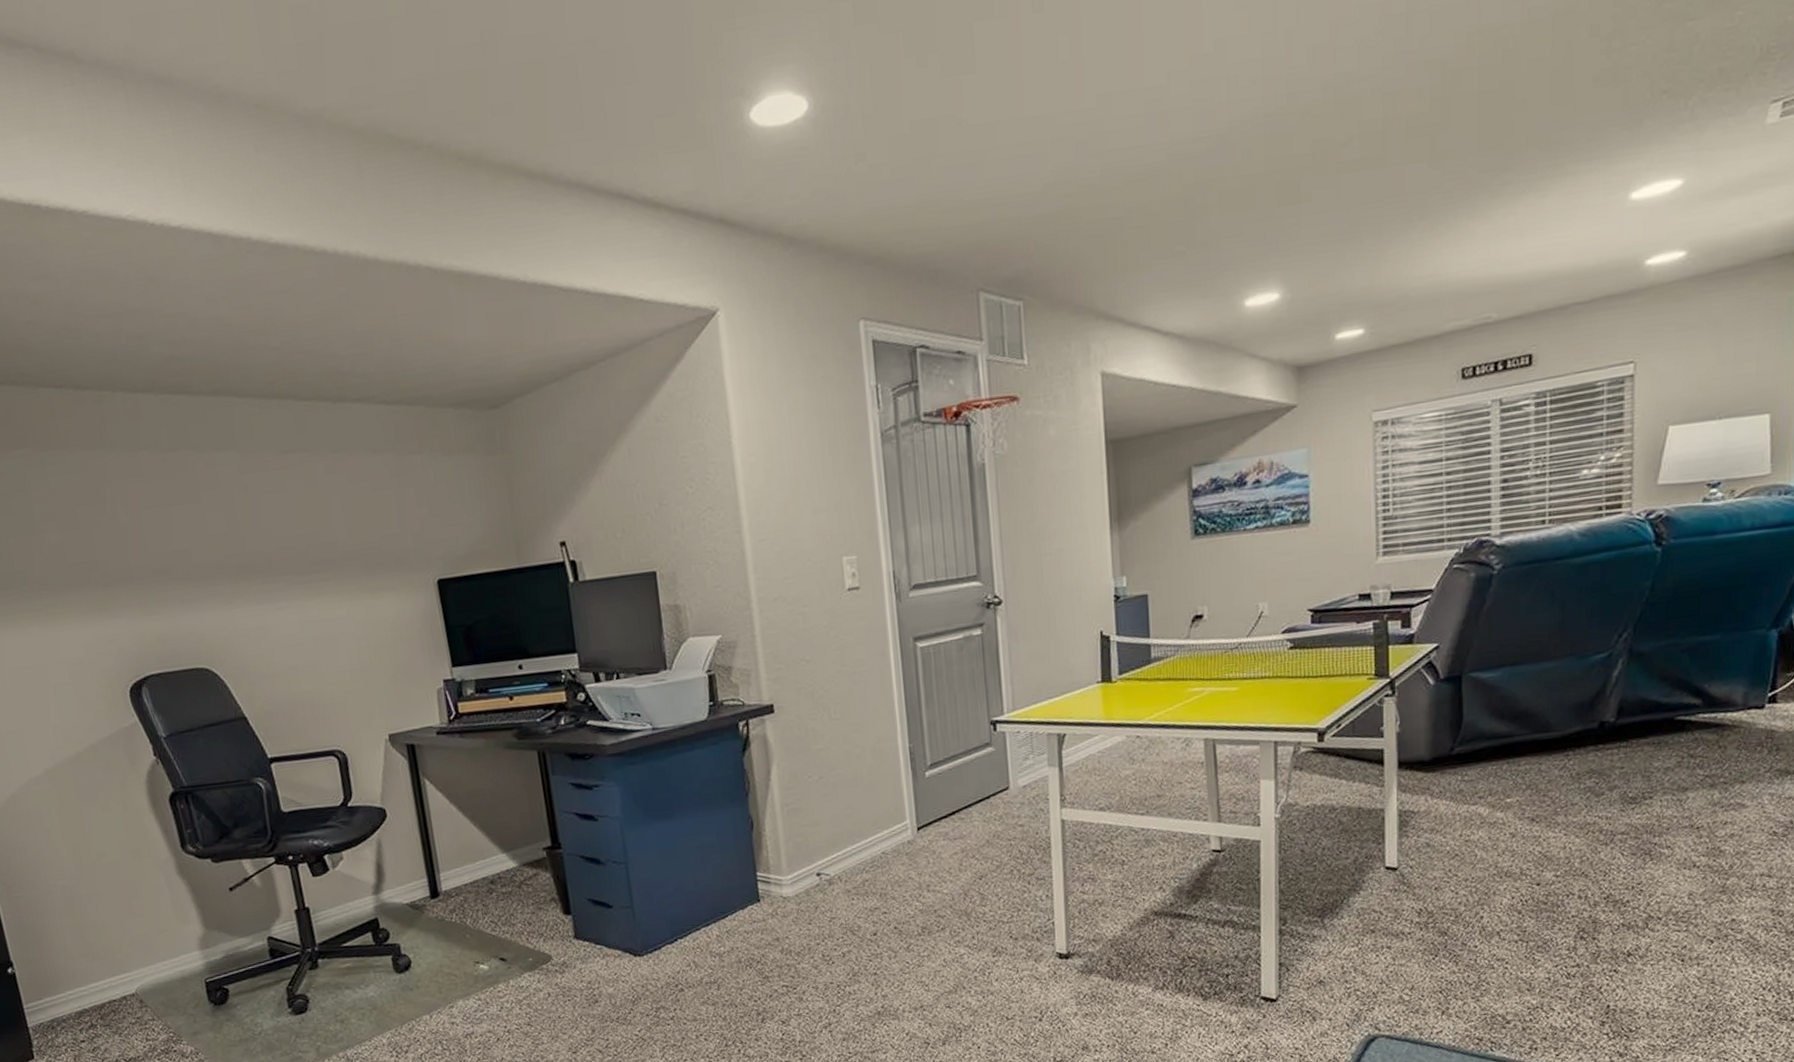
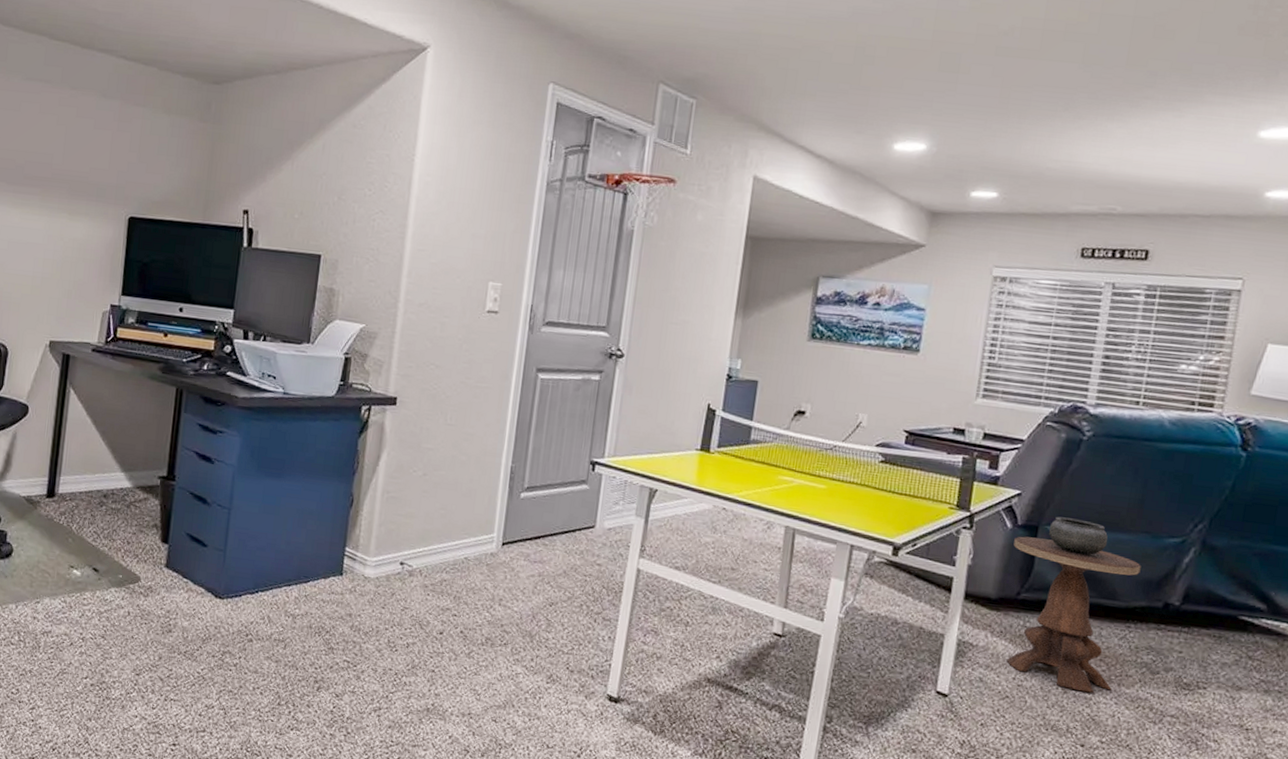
side table: none [1439,658,1571,832] -> present [1006,516,1141,694]

